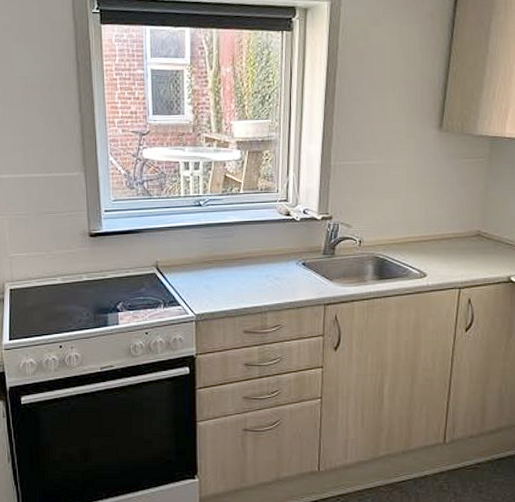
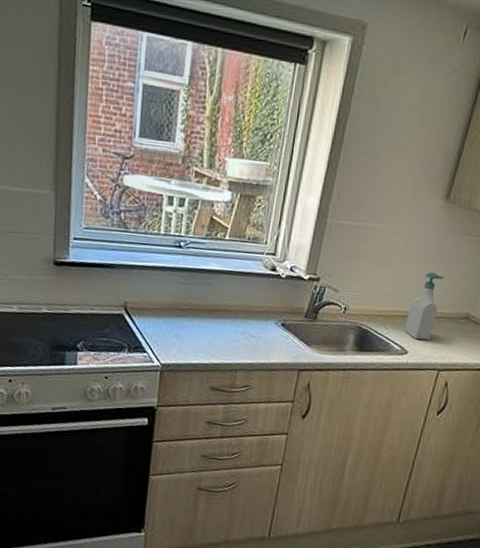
soap bottle: none [419,197,450,261] -> present [404,272,445,340]

